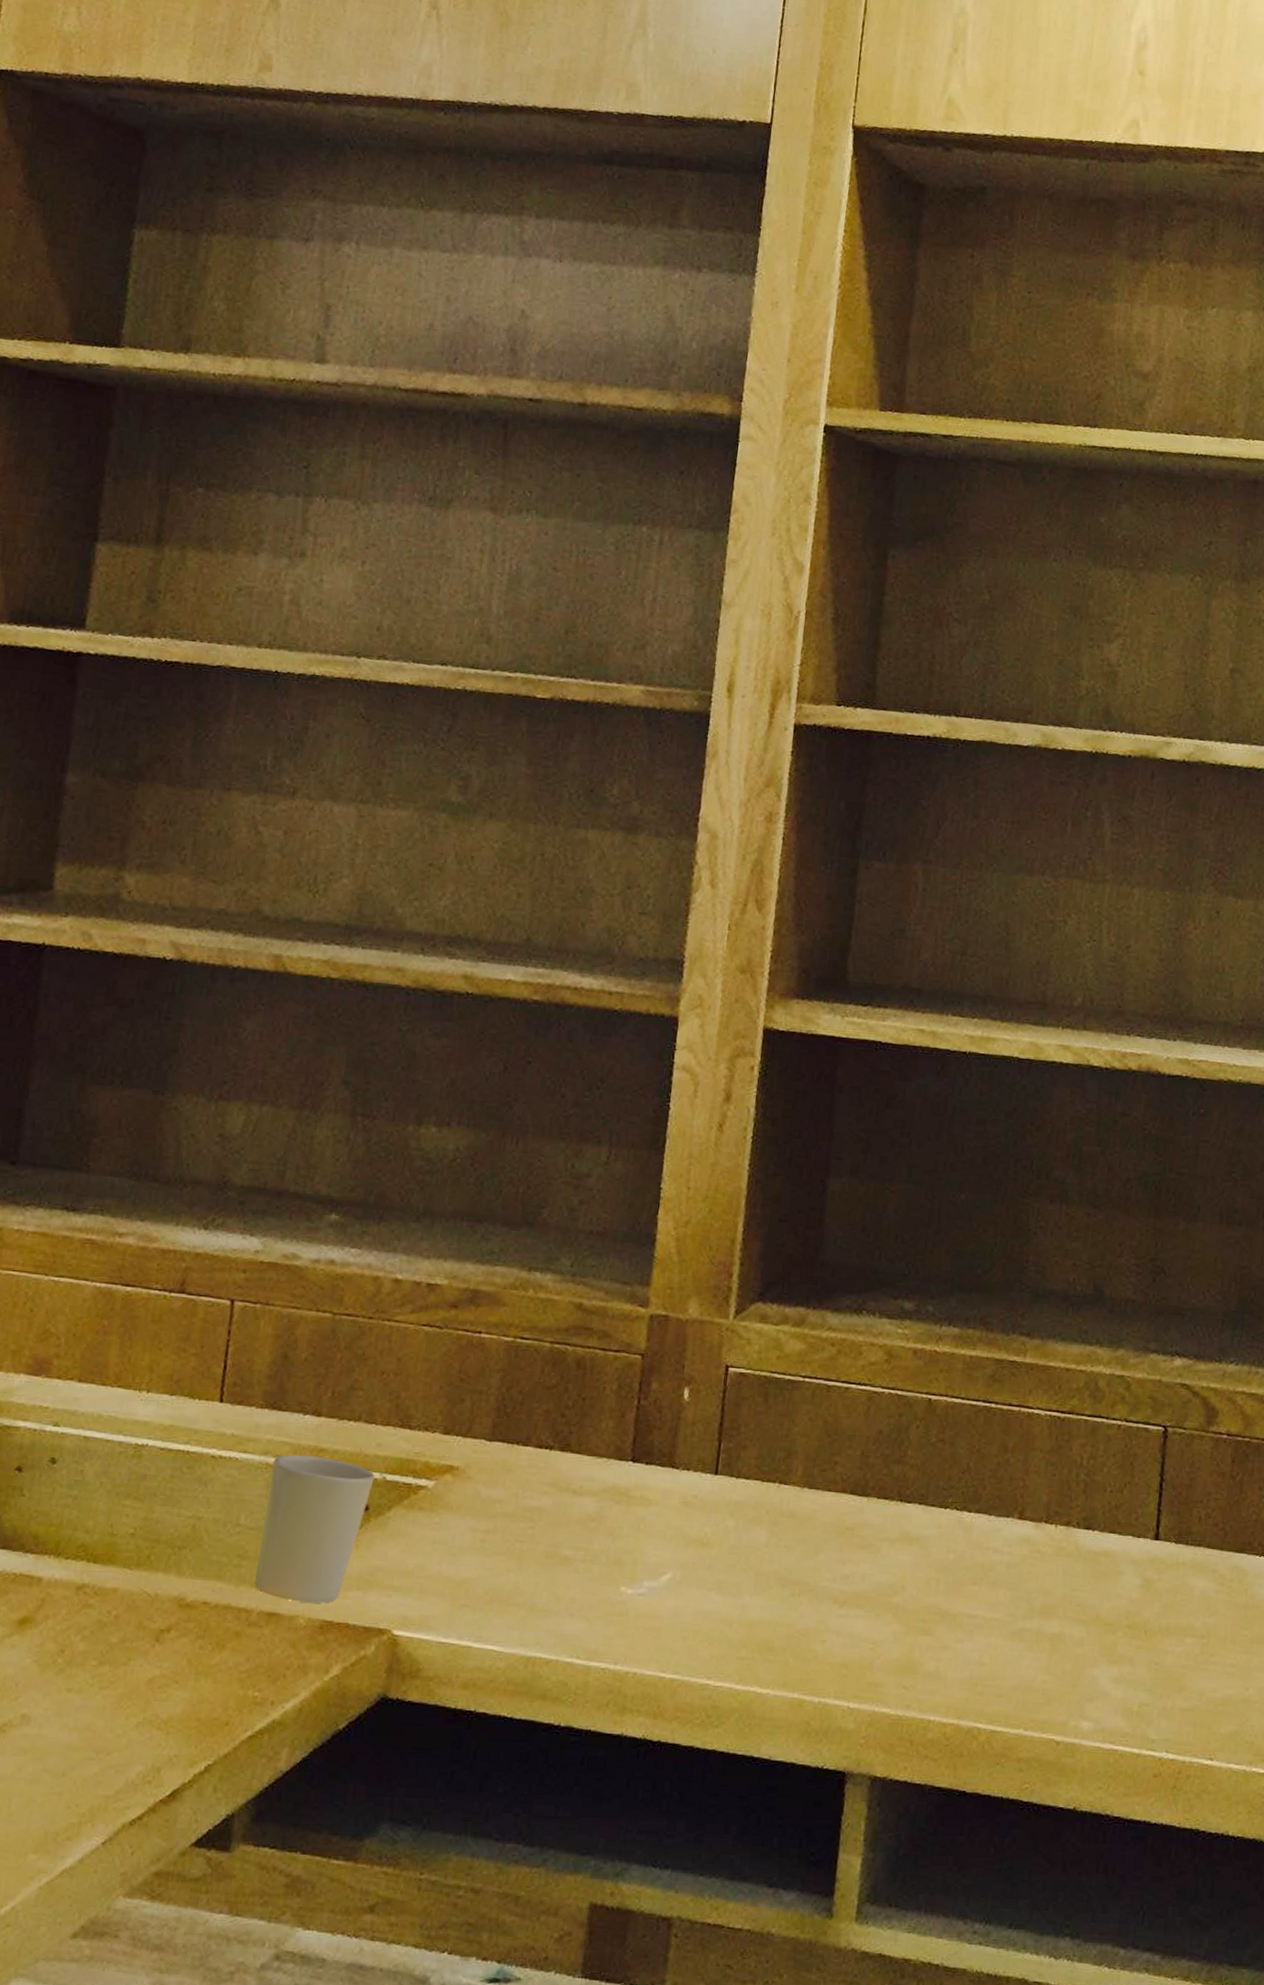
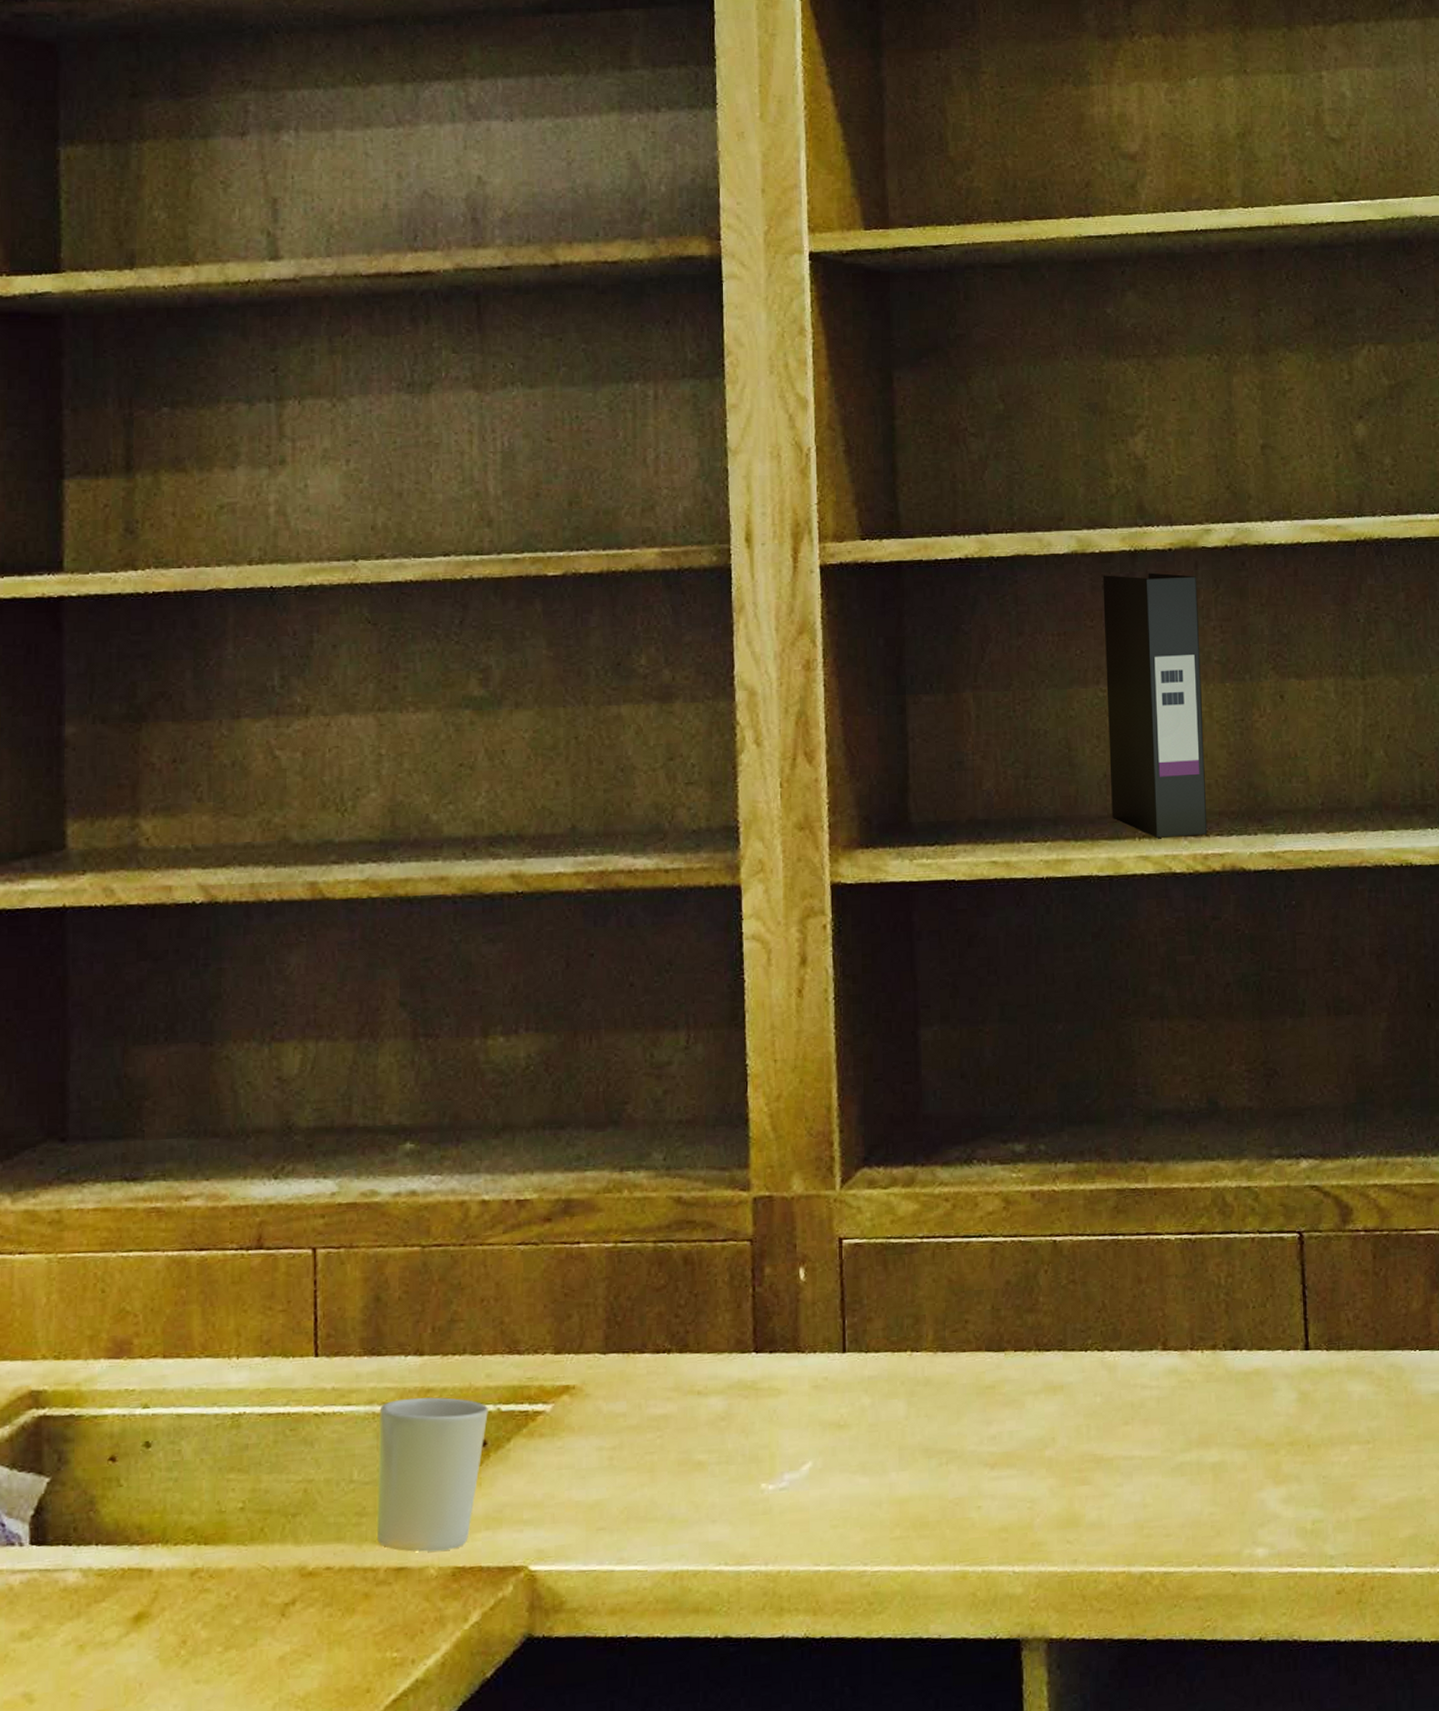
binder: none [1039,772,1152,1034] -> present [1103,572,1208,838]

